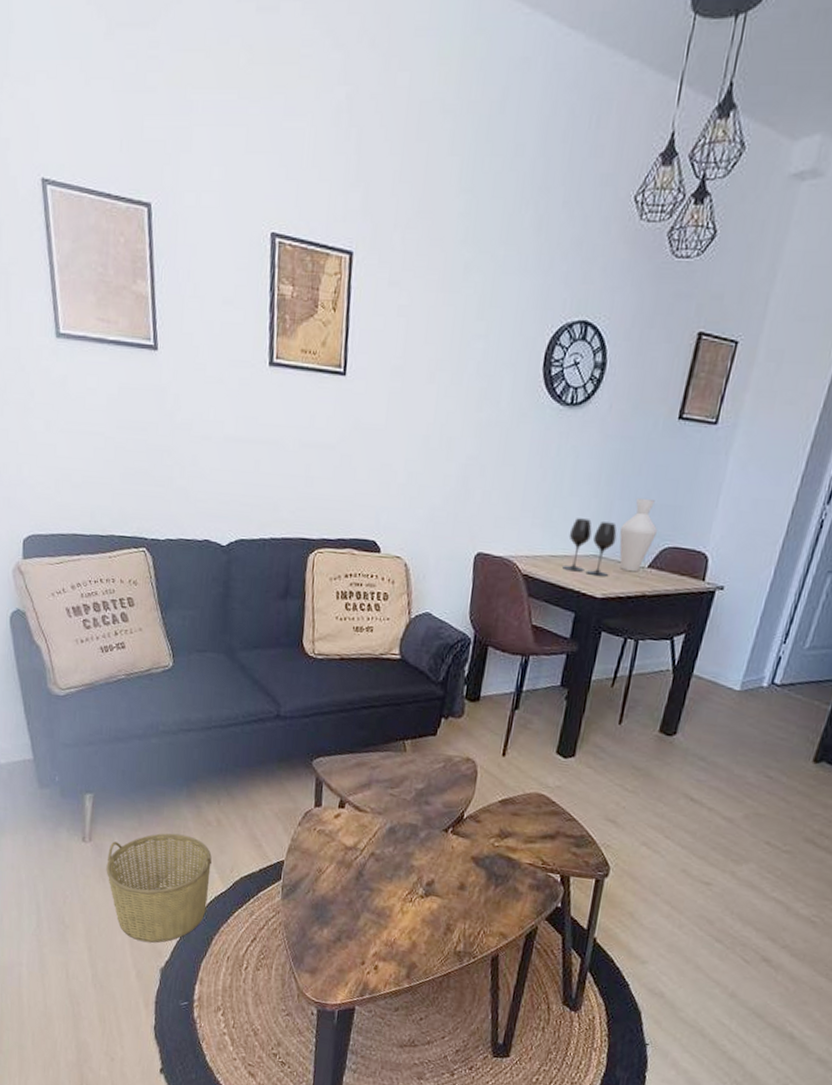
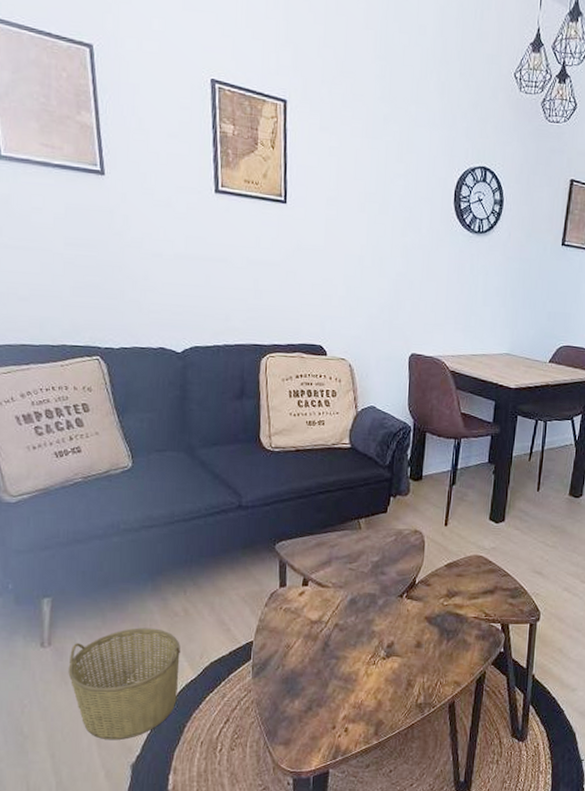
wine glass: present [562,518,617,576] -> none [482,324,523,370]
vase: present [619,497,657,573] -> none [525,307,553,367]

